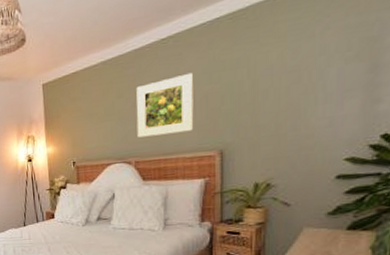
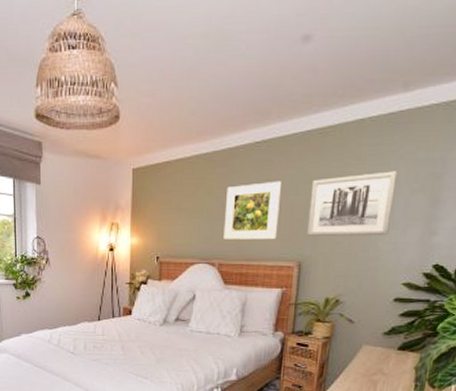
wall art: none [226,42,325,123] -> present [307,171,397,236]

